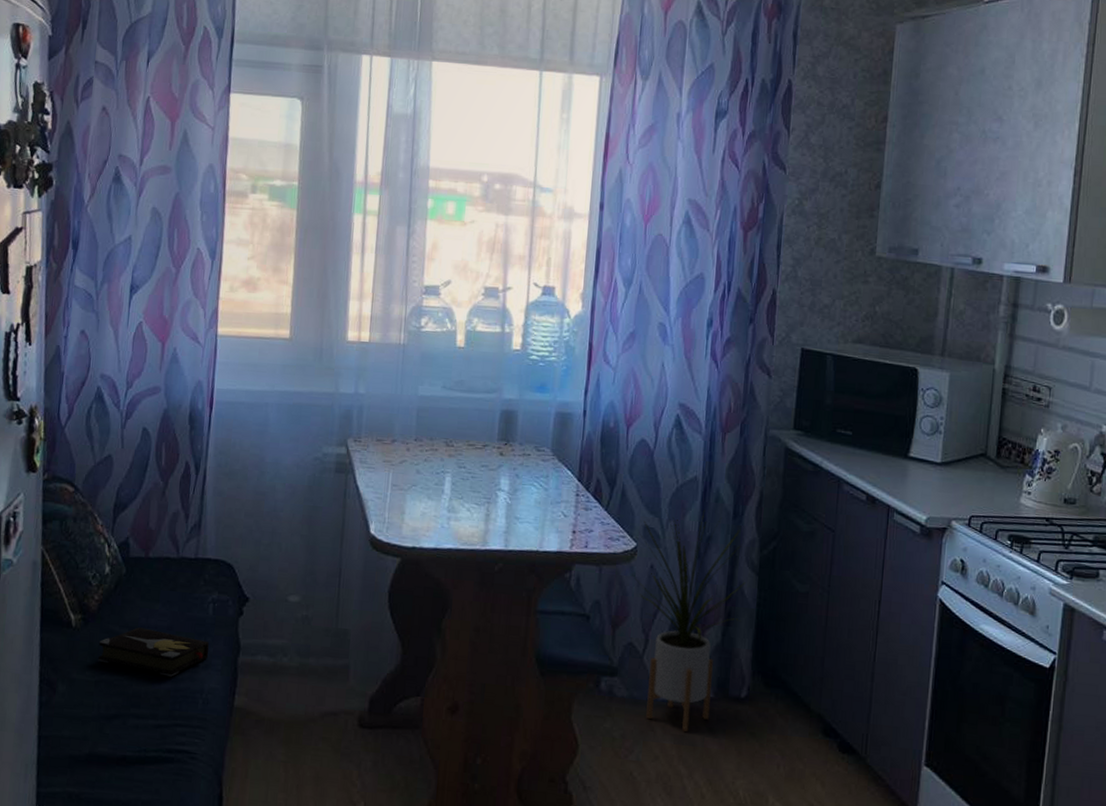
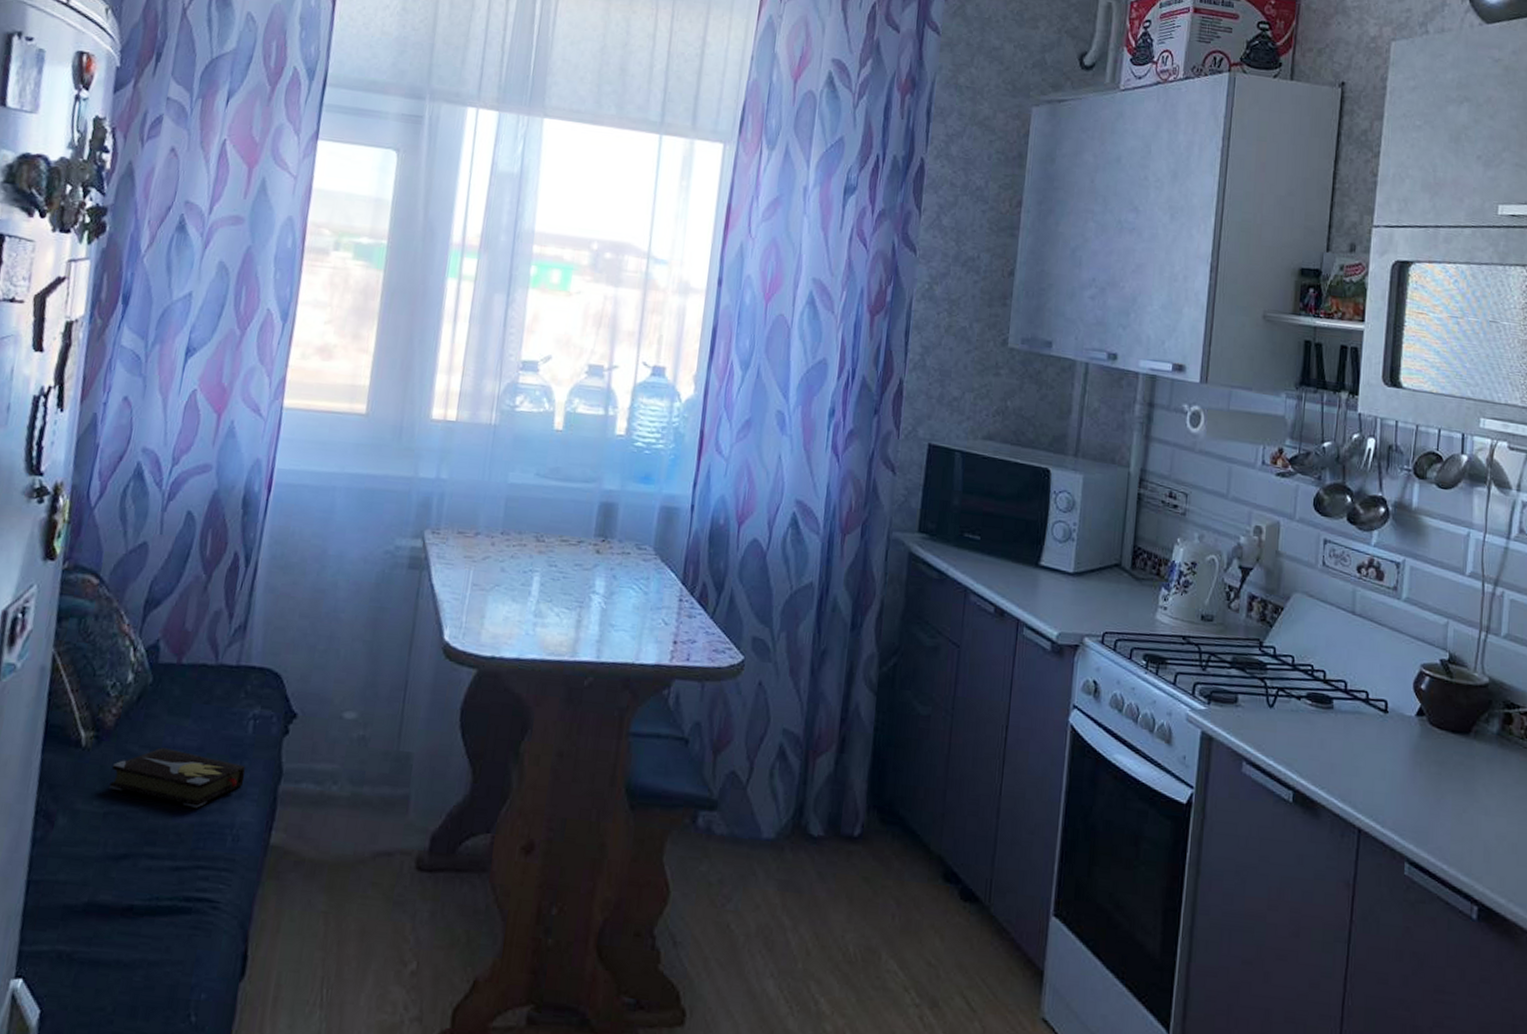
house plant: present [633,509,746,732] -> none [739,619,863,876]

